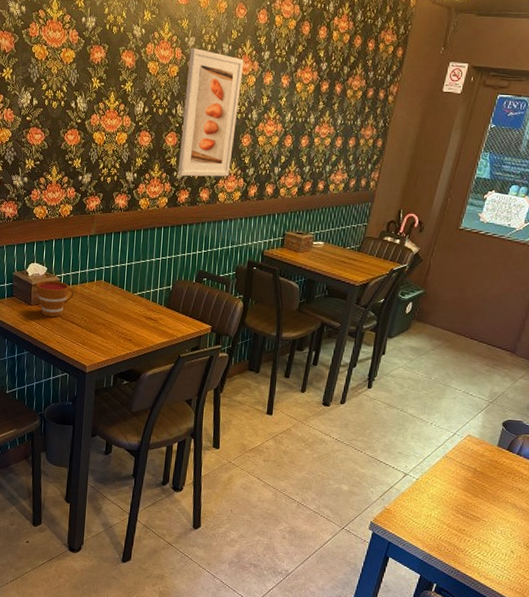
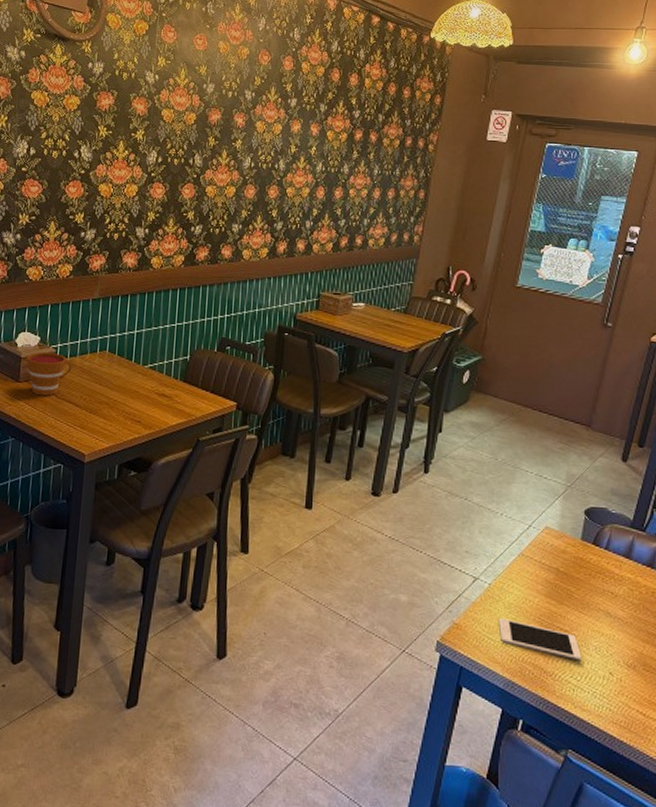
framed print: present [177,48,244,177] -> none [195,95,269,232]
cell phone: none [422,506,489,542] -> present [498,618,582,661]

